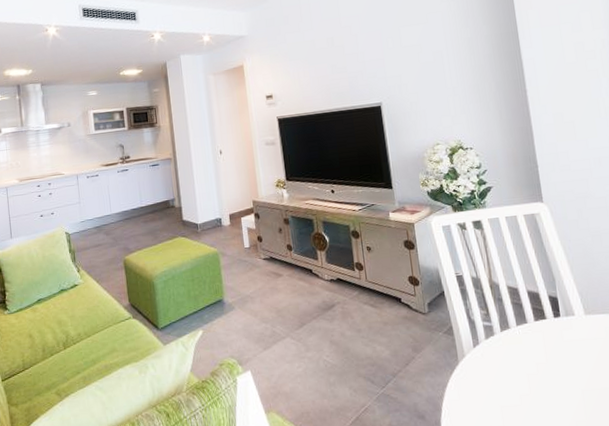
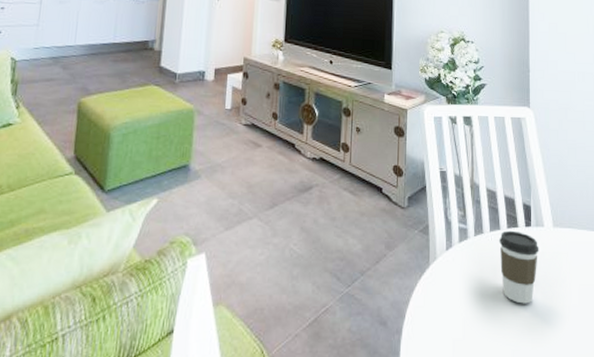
coffee cup: none [527,322,573,390] -> present [499,230,539,304]

